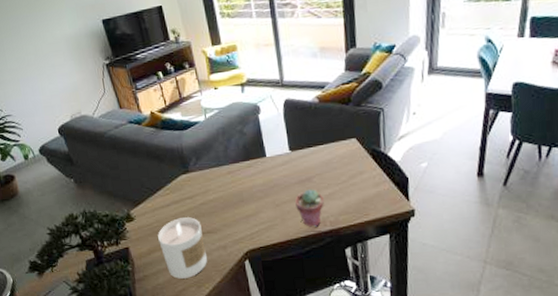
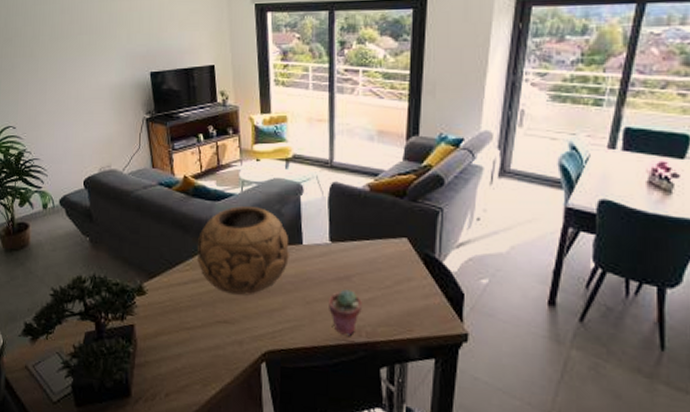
candle: present [158,217,208,279] -> none [168,300,220,373]
decorative bowl: none [173,130,256,209] -> present [197,206,289,296]

